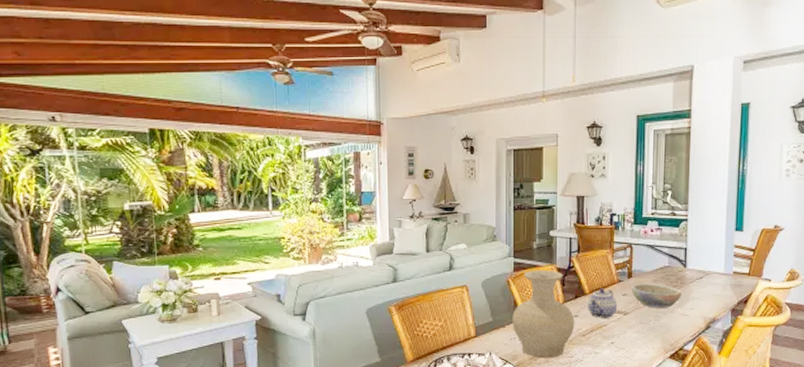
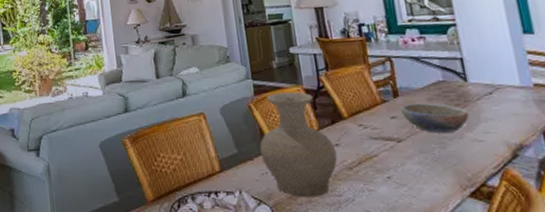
teapot: present [588,288,618,318] -> none [348,111,388,147]

